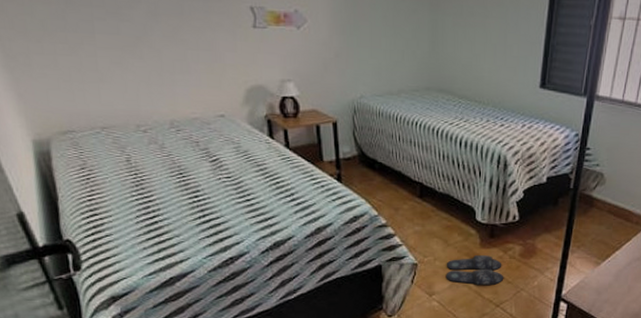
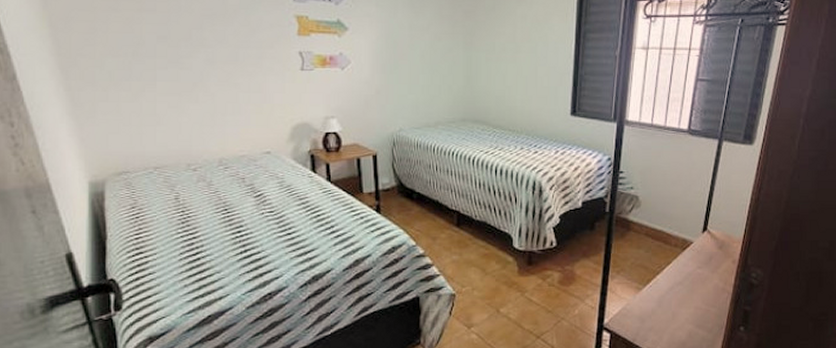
slippers: present [446,255,504,286] -> none [484,284,544,316]

